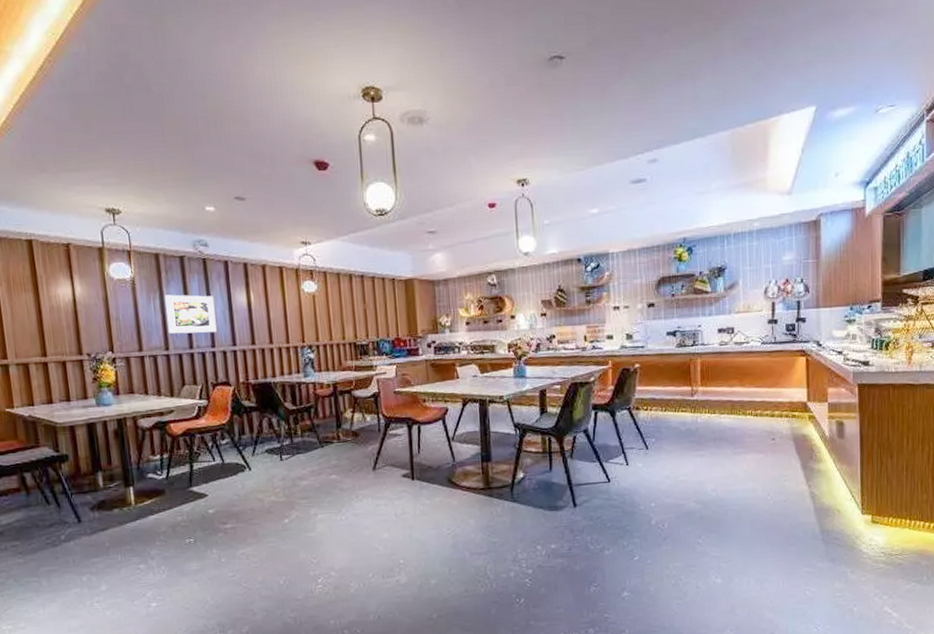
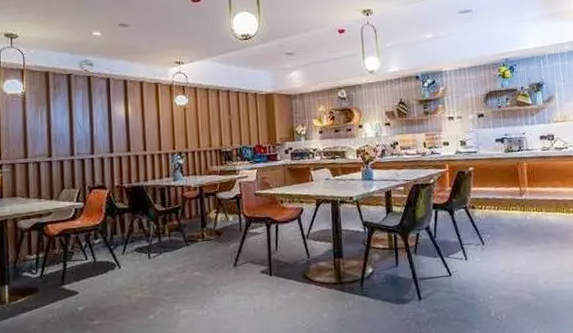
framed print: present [165,294,217,334] -> none [52,107,96,143]

